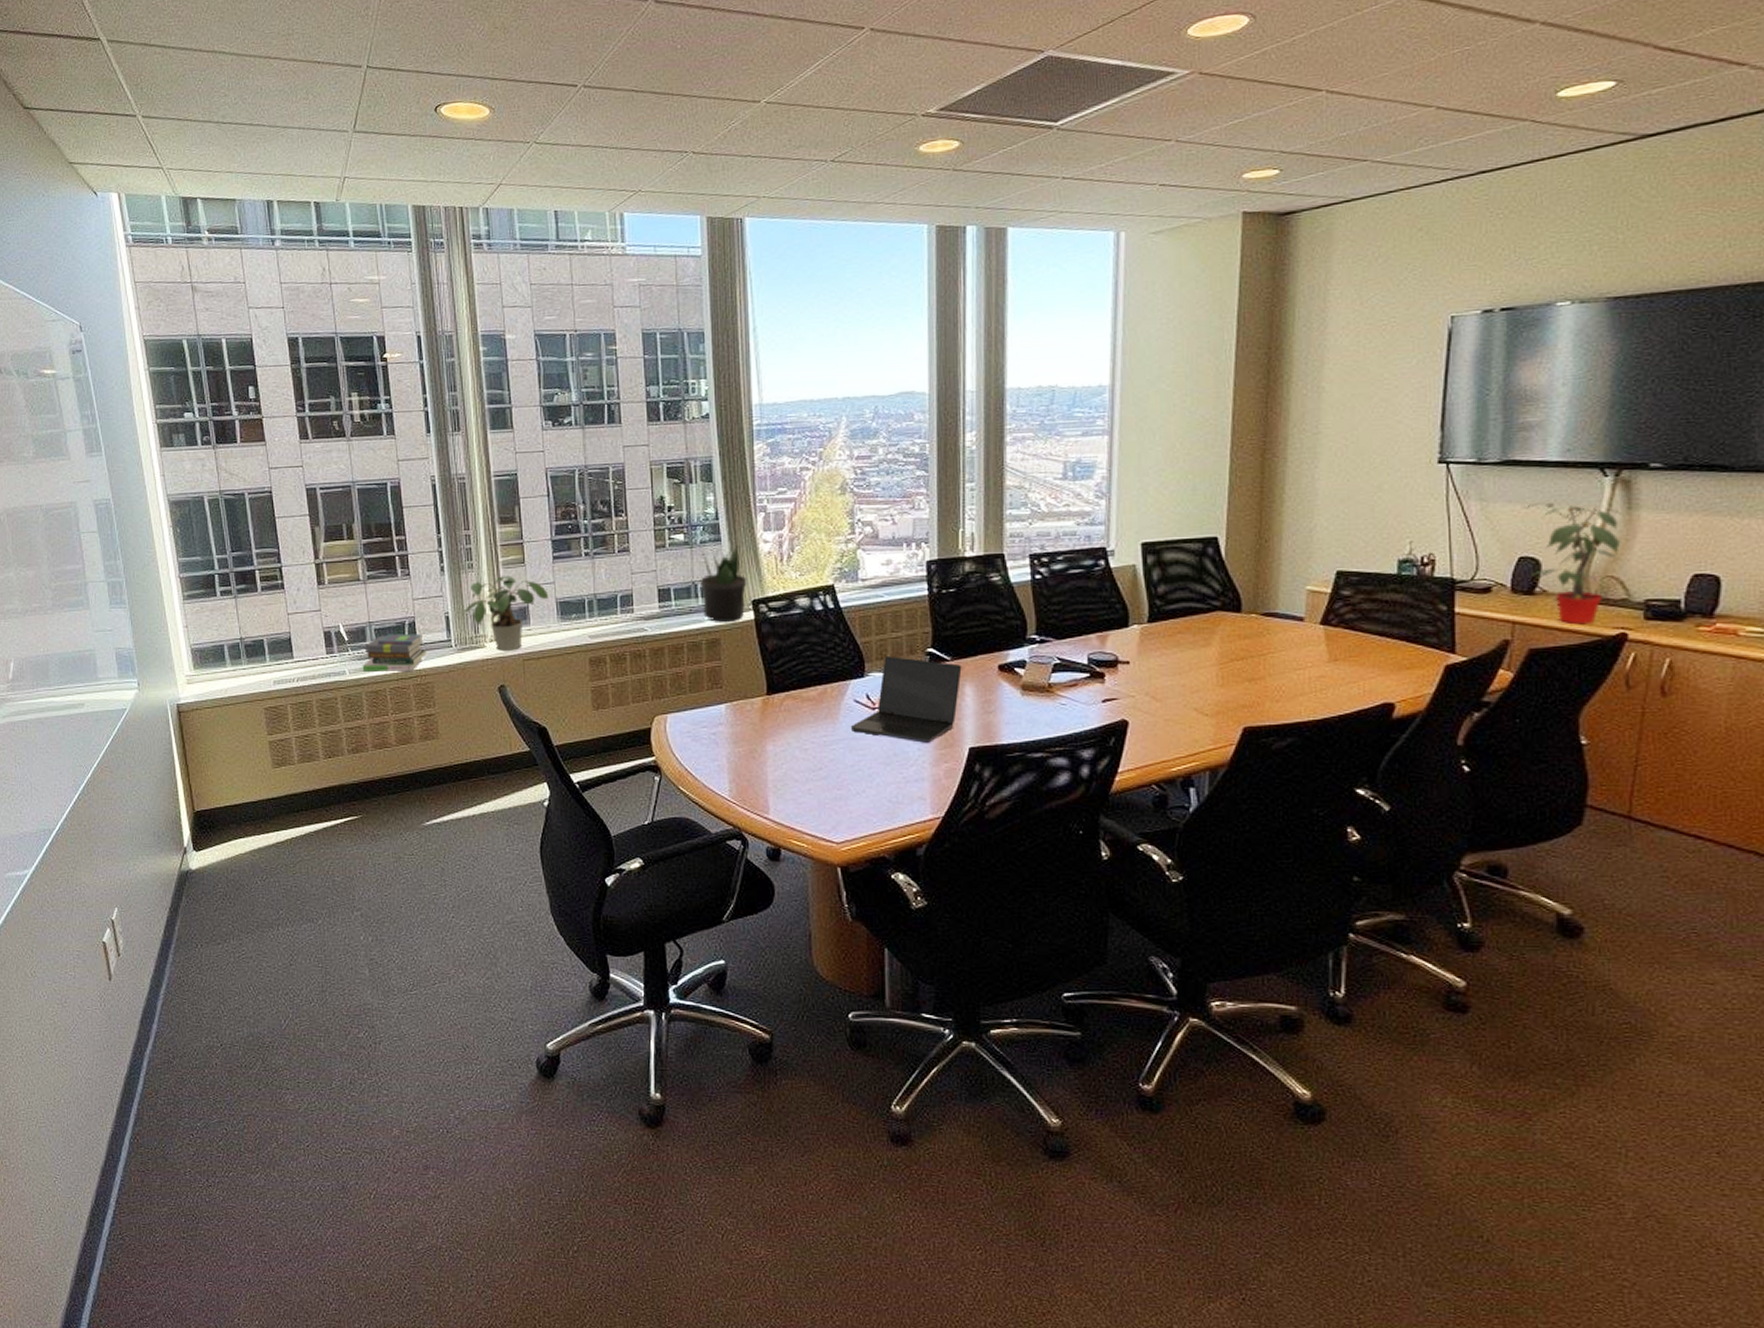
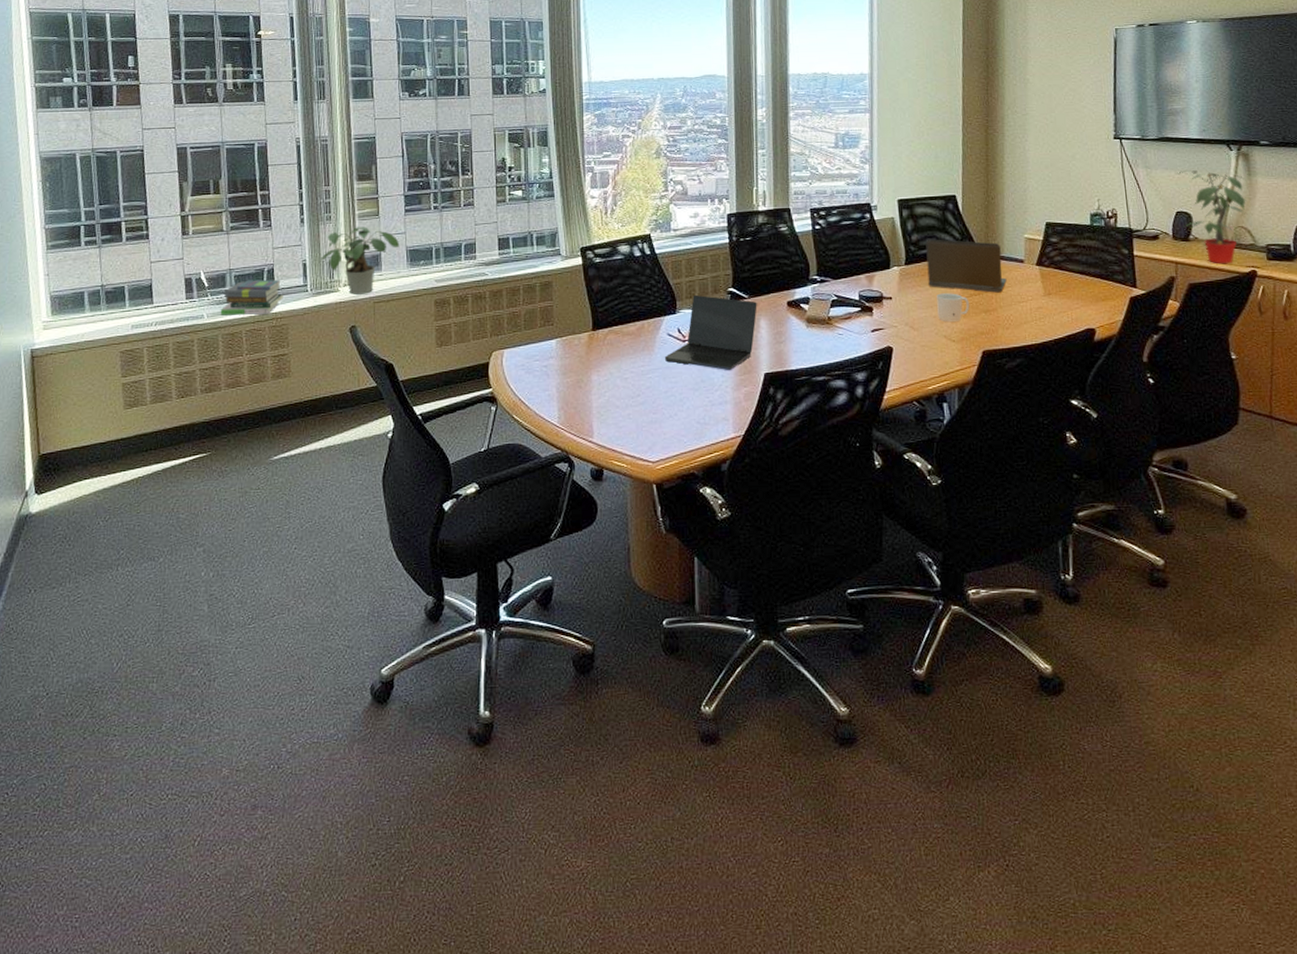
planter: present [700,546,747,622] -> none [536,201,576,267]
laptop computer: none [1175,591,1280,658] -> present [925,239,1007,293]
mug: none [1186,657,1230,693] -> present [936,293,970,323]

